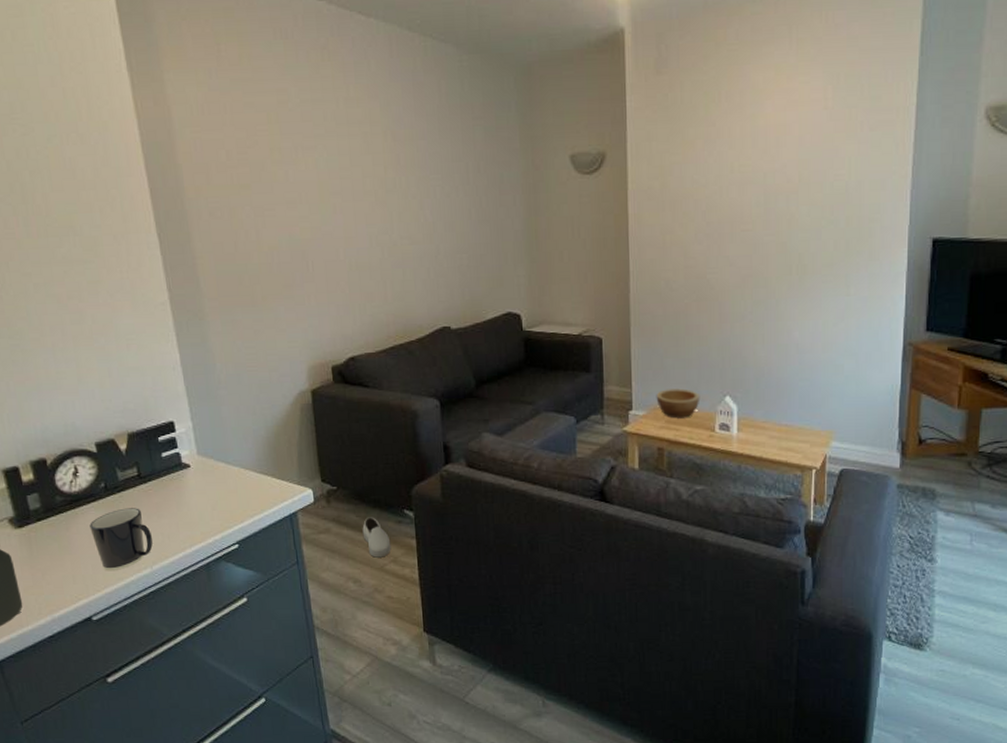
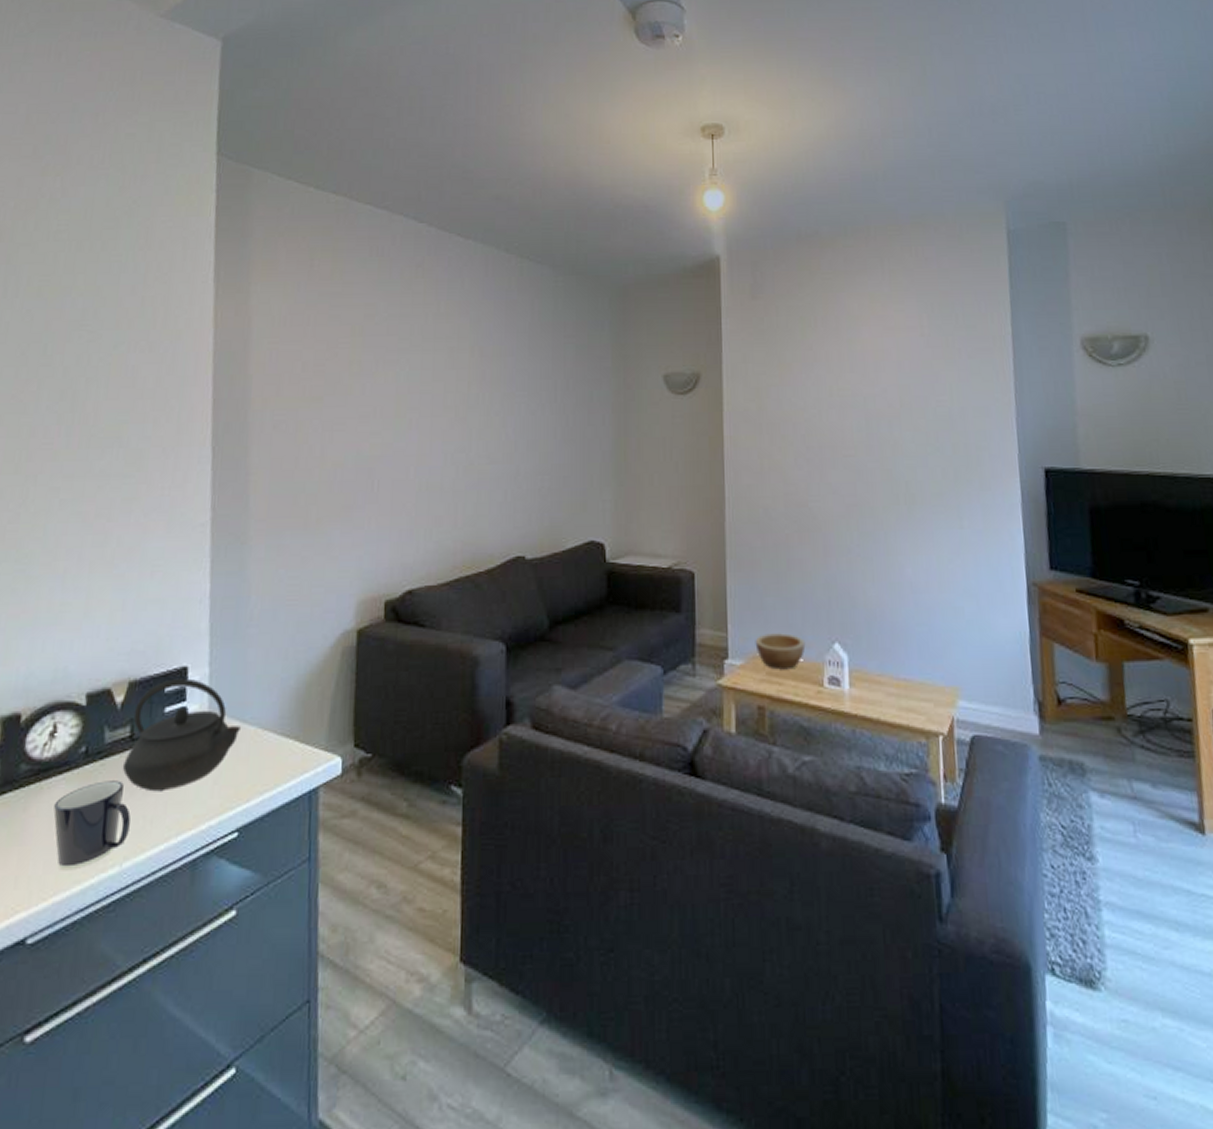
kettle: none [136,430,228,516] -> present [122,678,242,792]
shoe: present [362,517,391,558] -> none [396,795,431,852]

